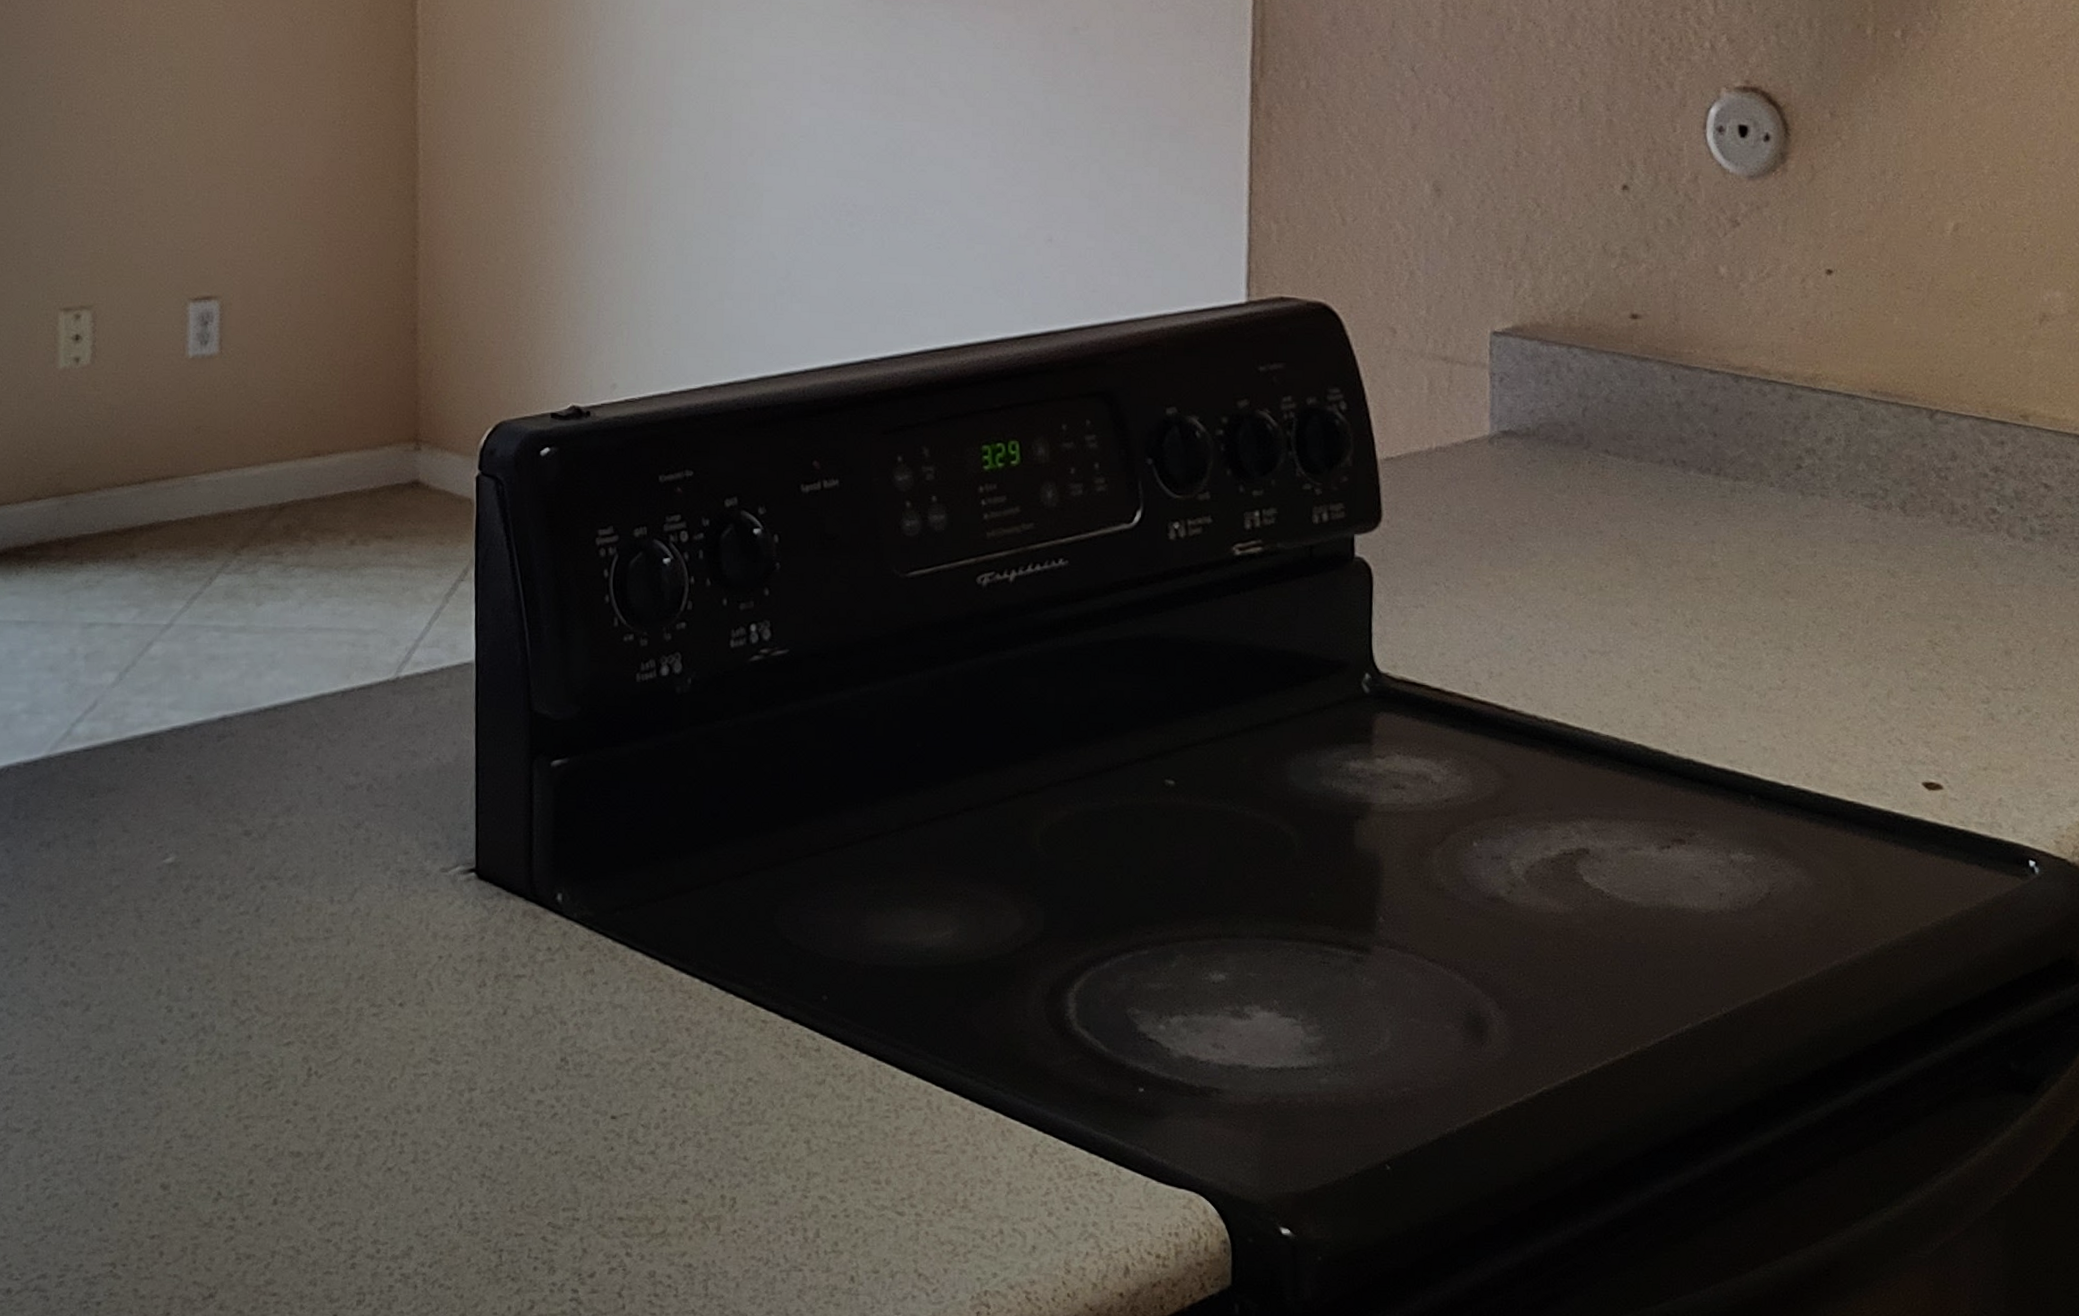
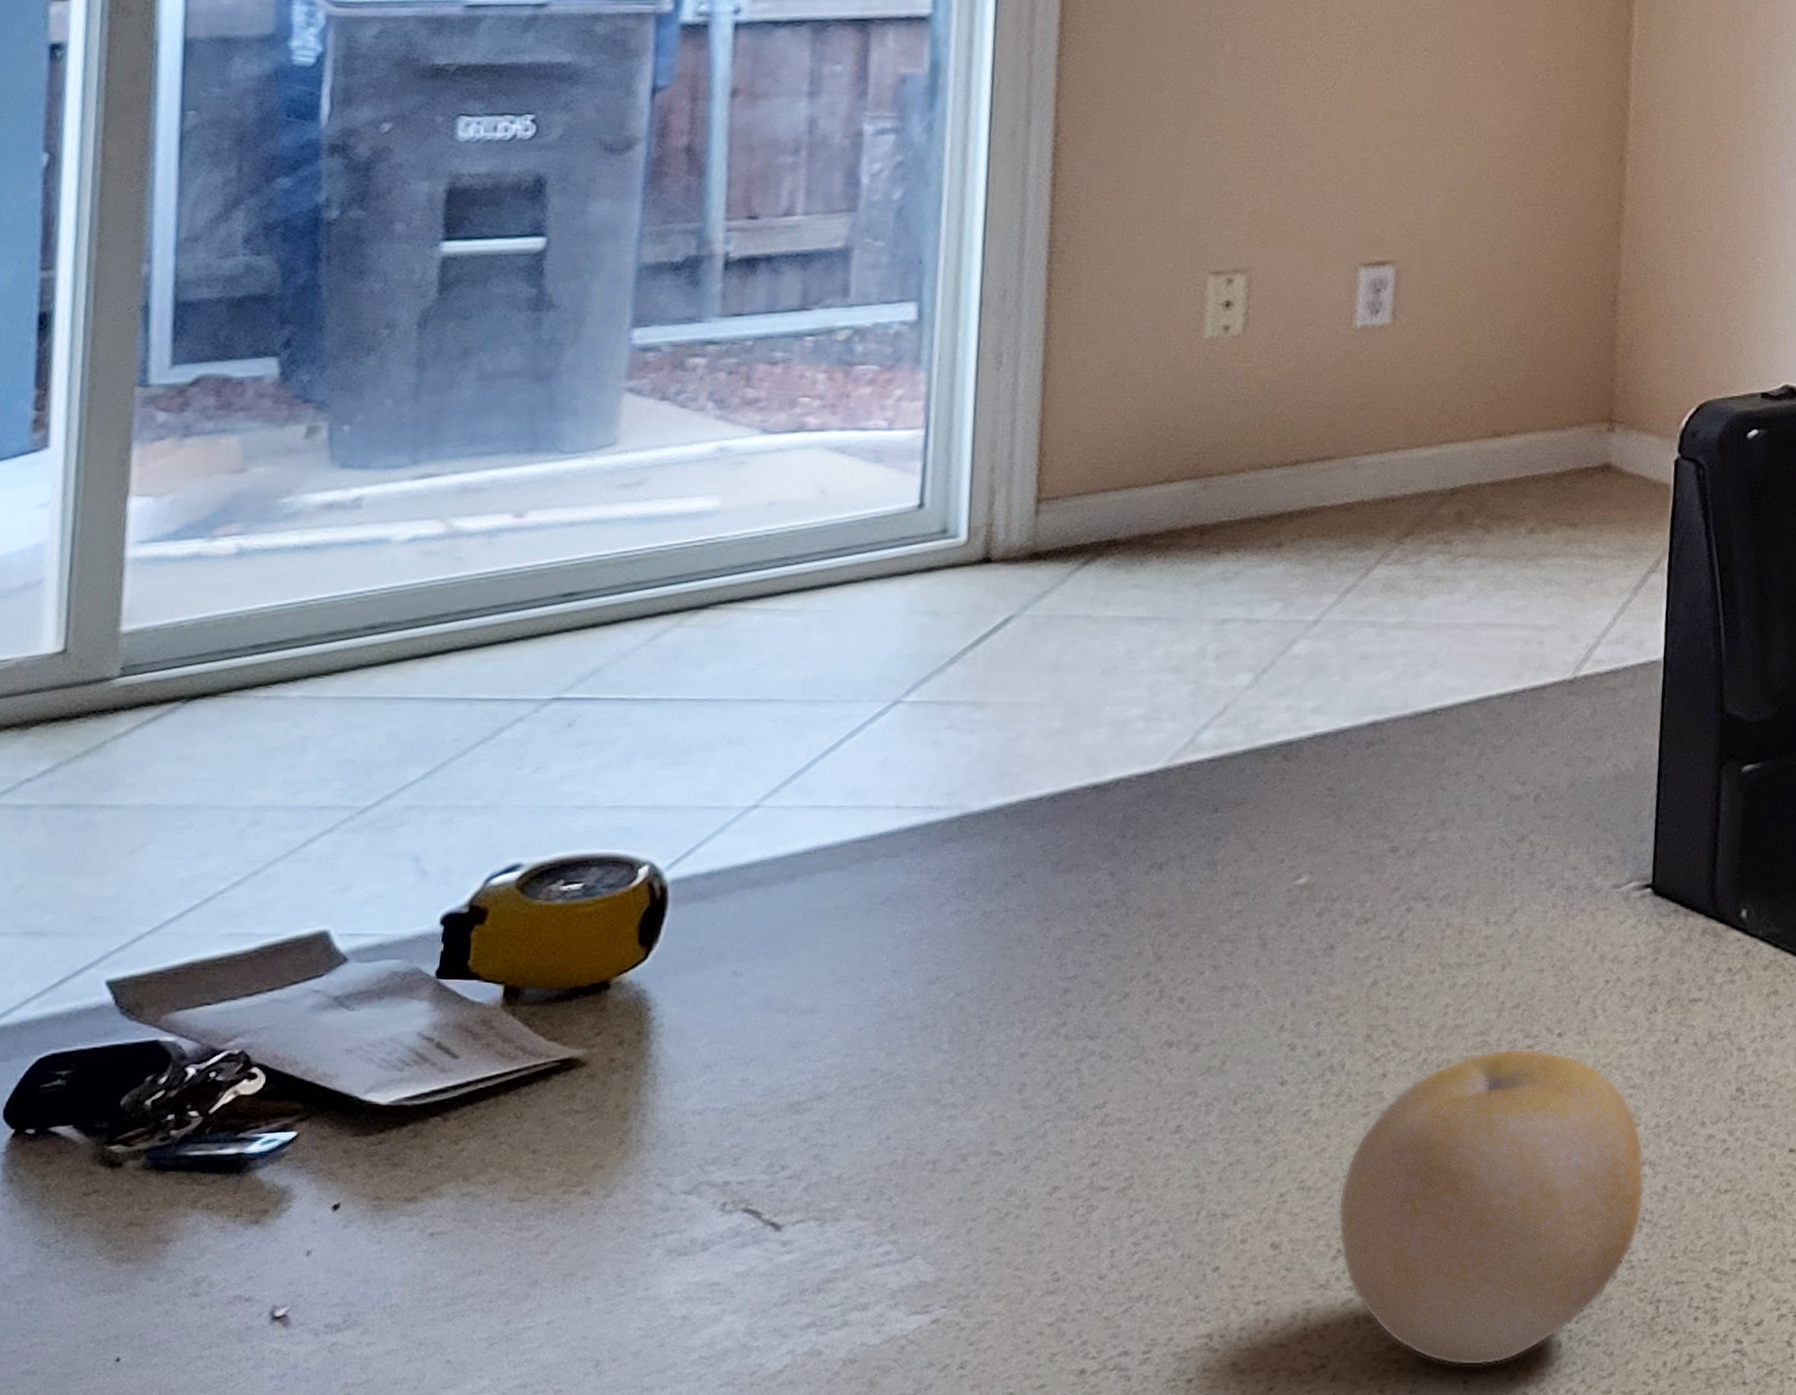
fruit: none [216,1016,484,1302] -> present [1337,1048,1645,1366]

